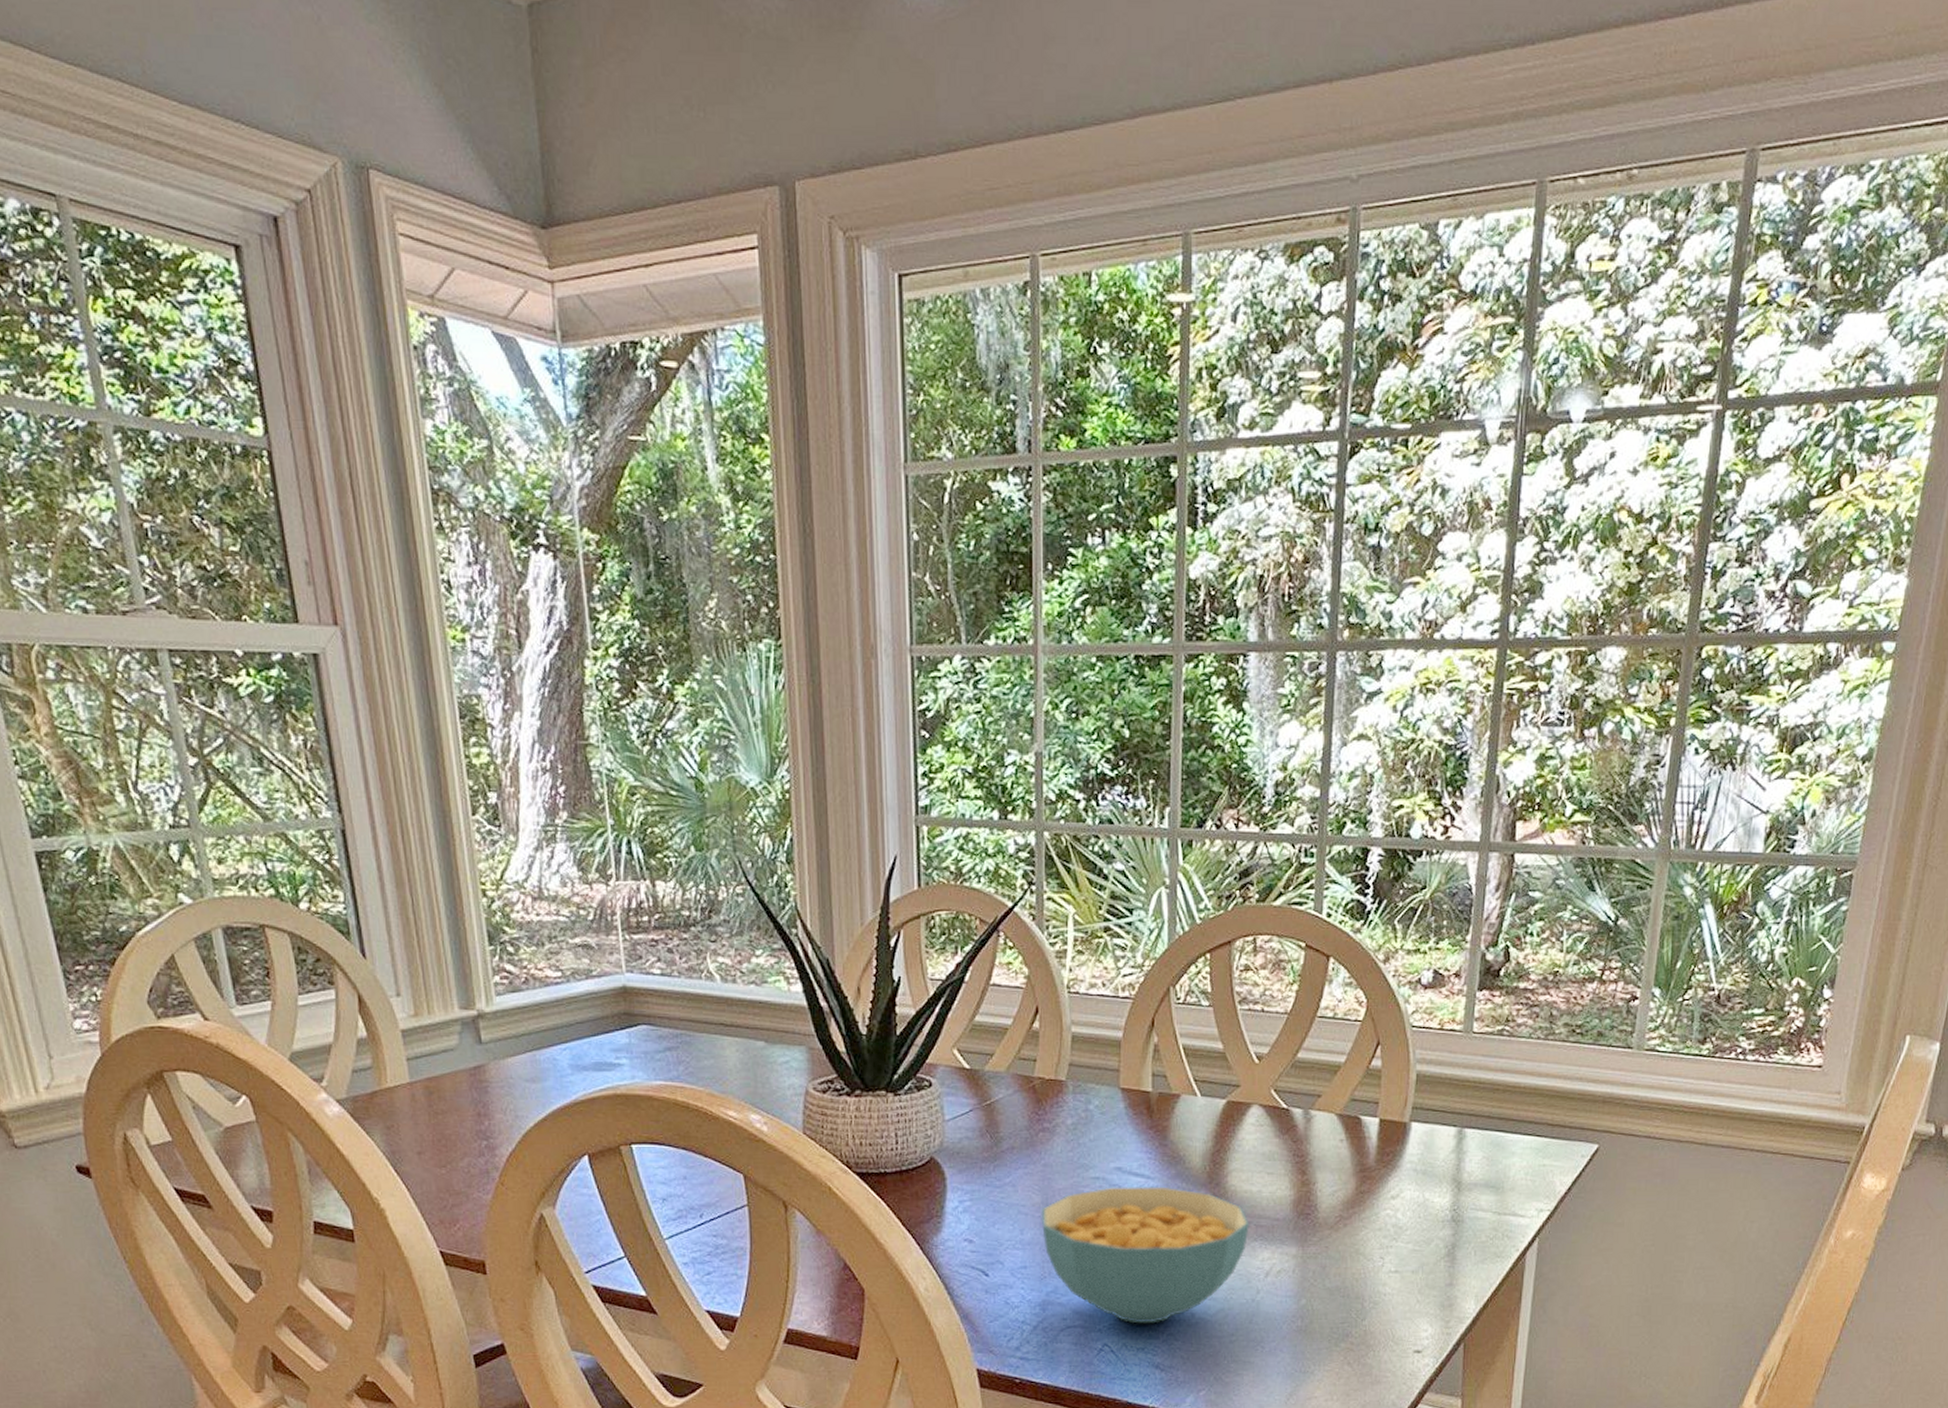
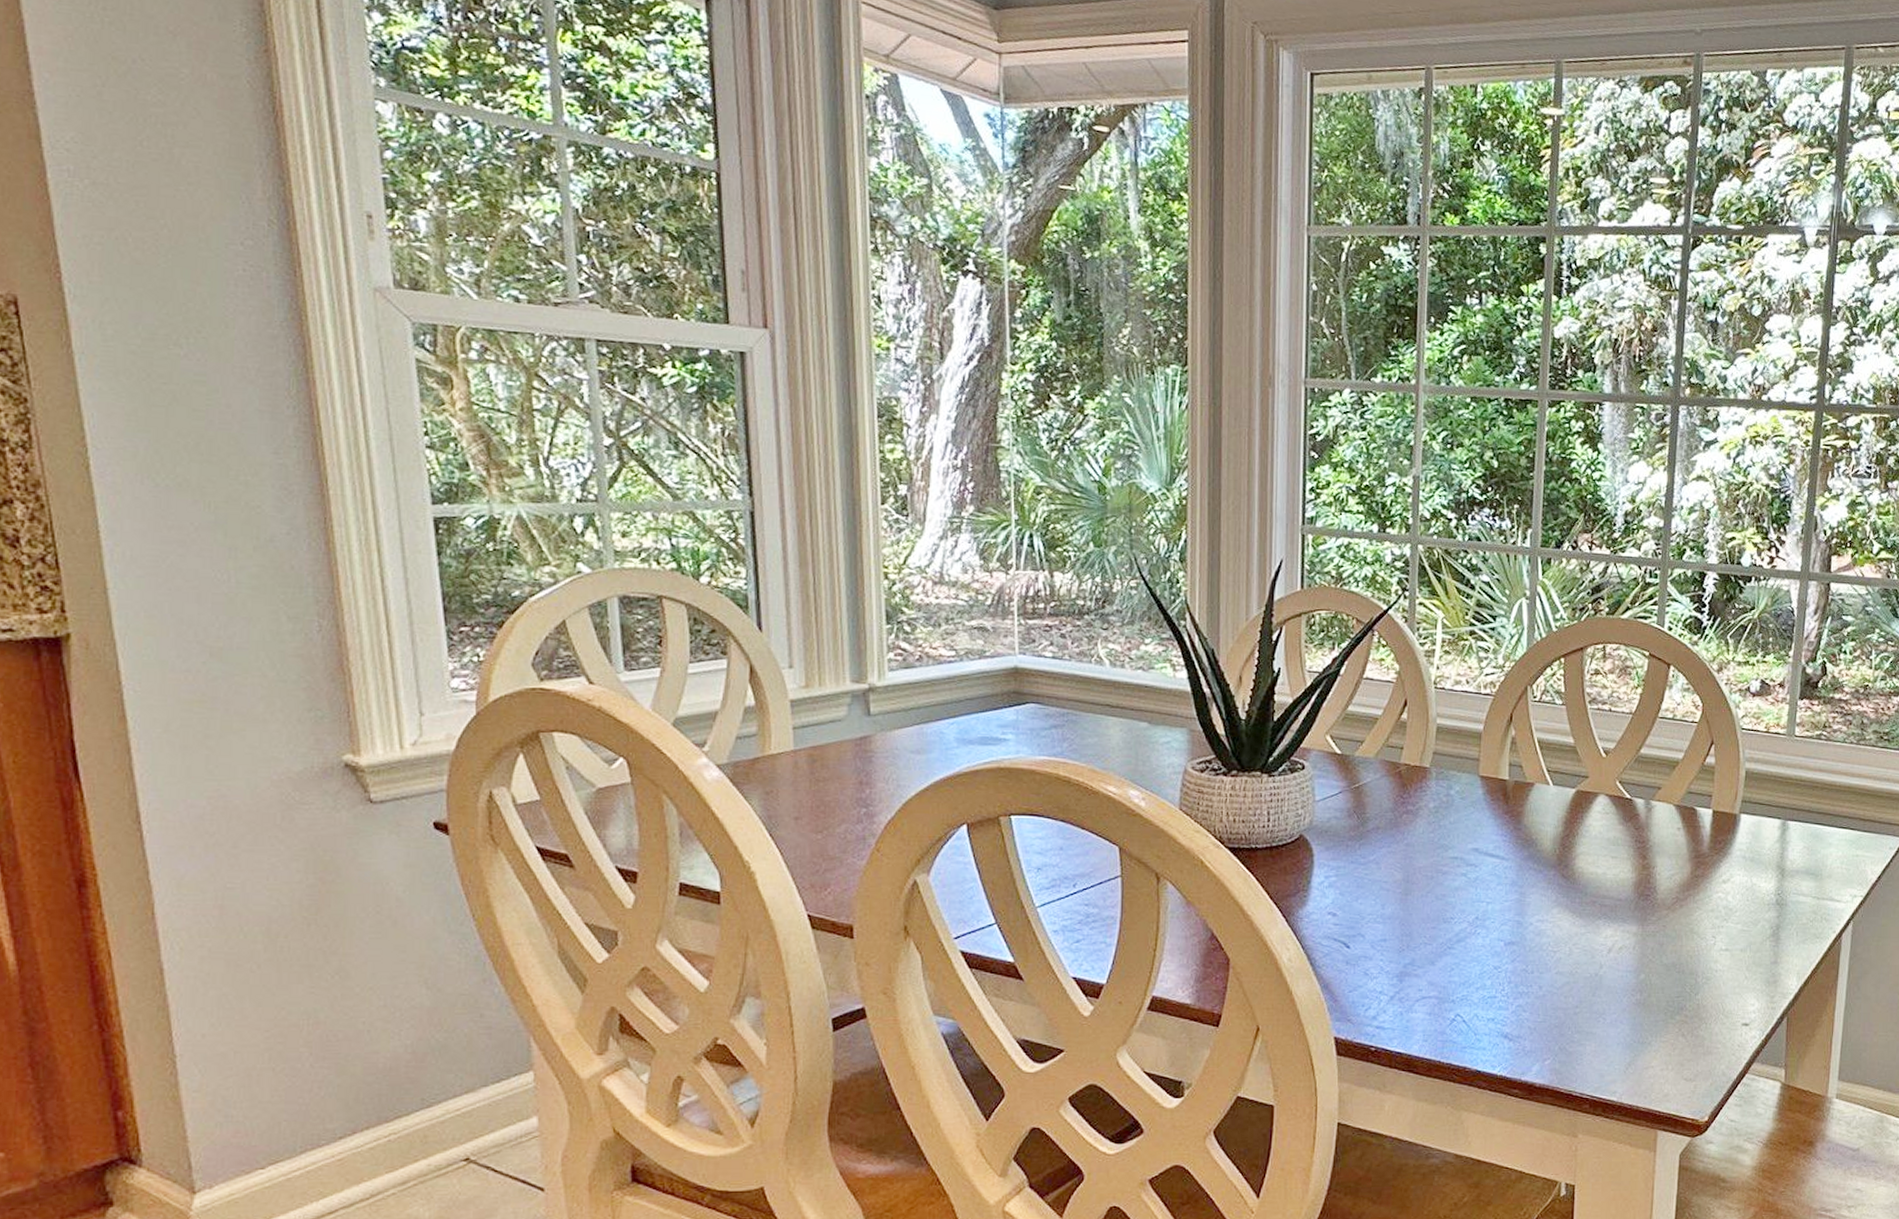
cereal bowl: present [1041,1186,1249,1324] -> none [1401,866,1594,995]

